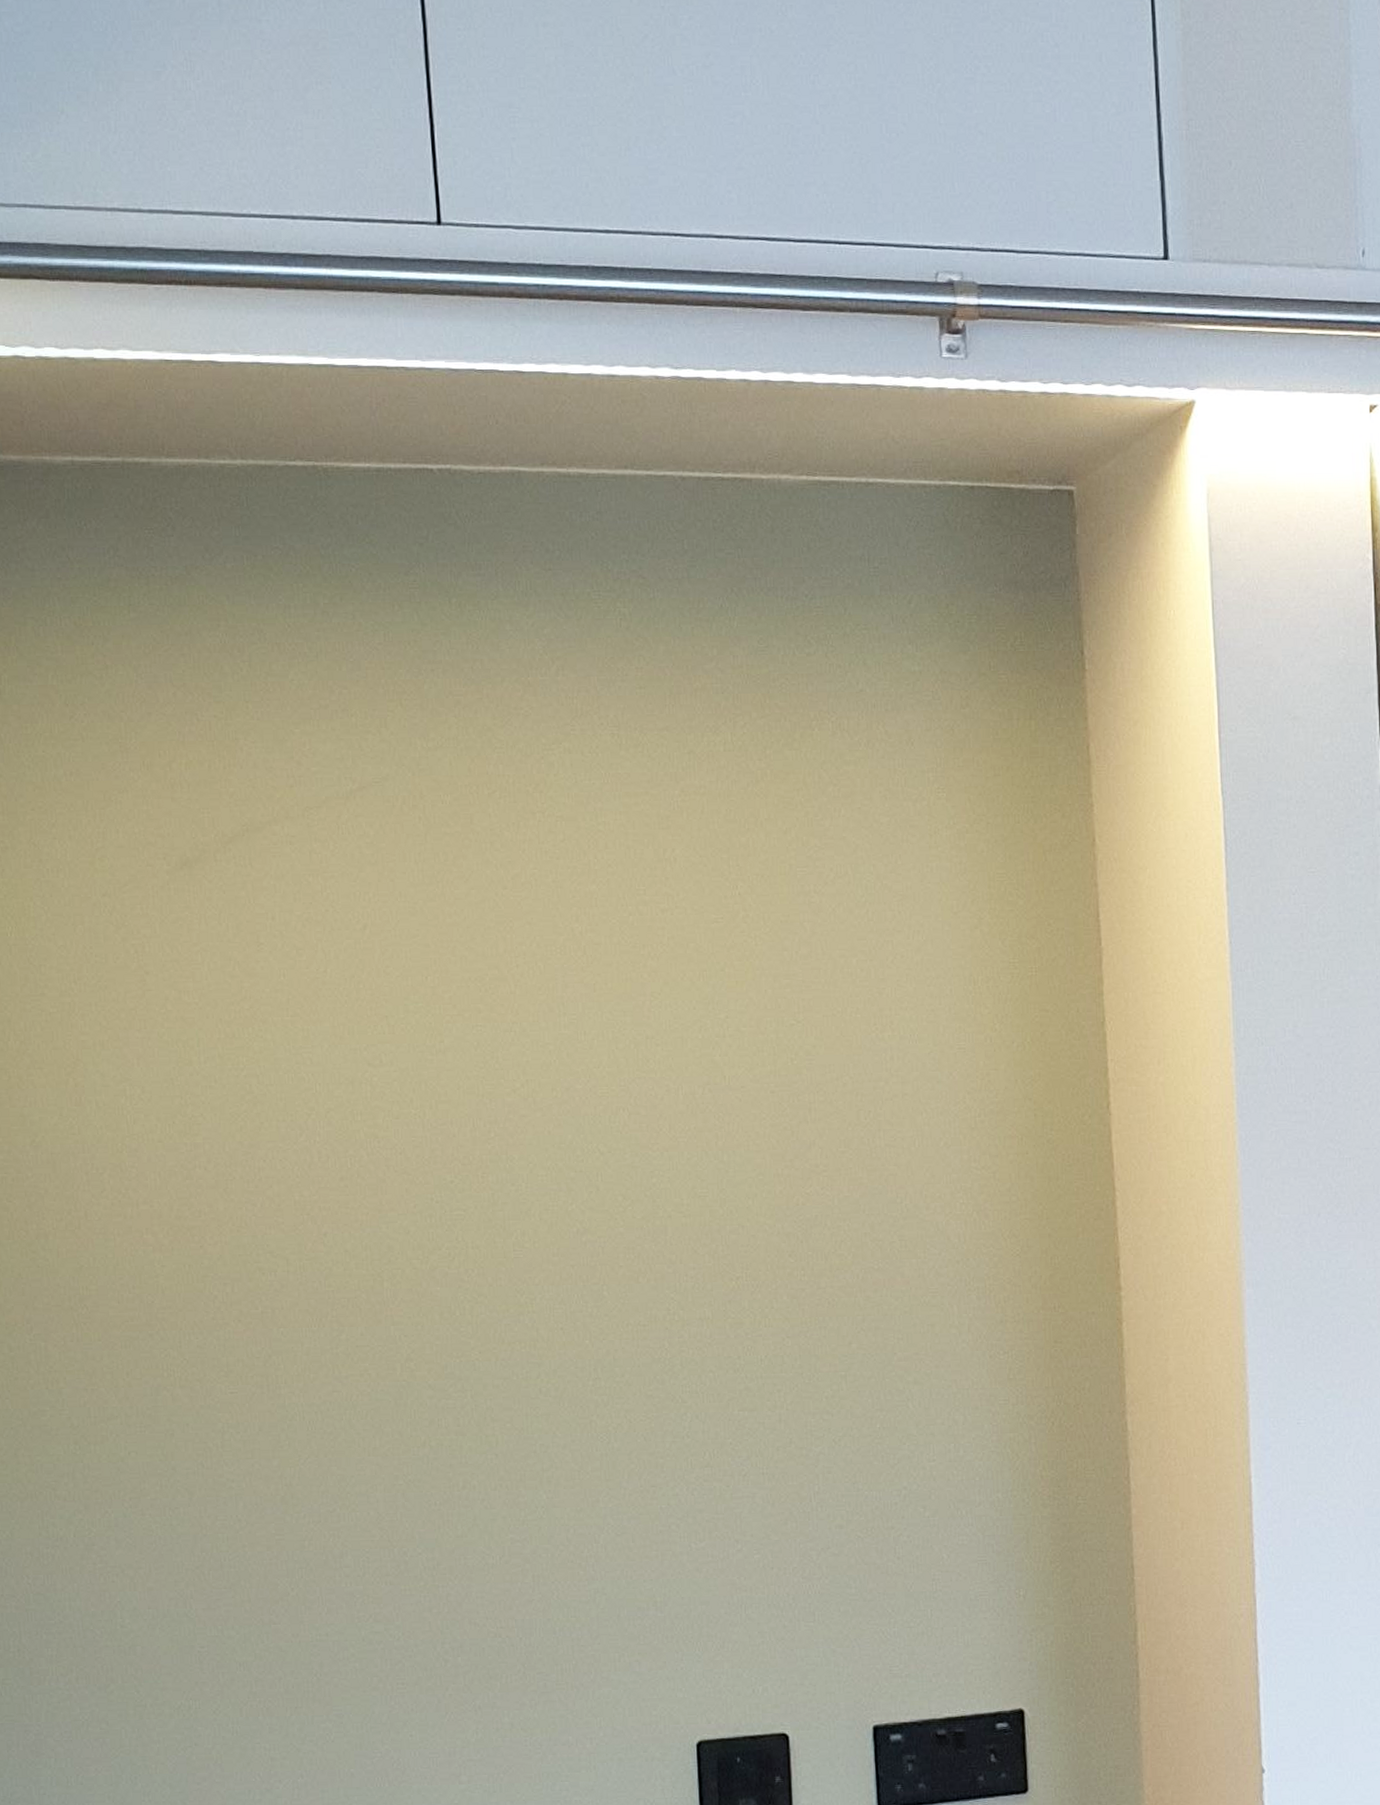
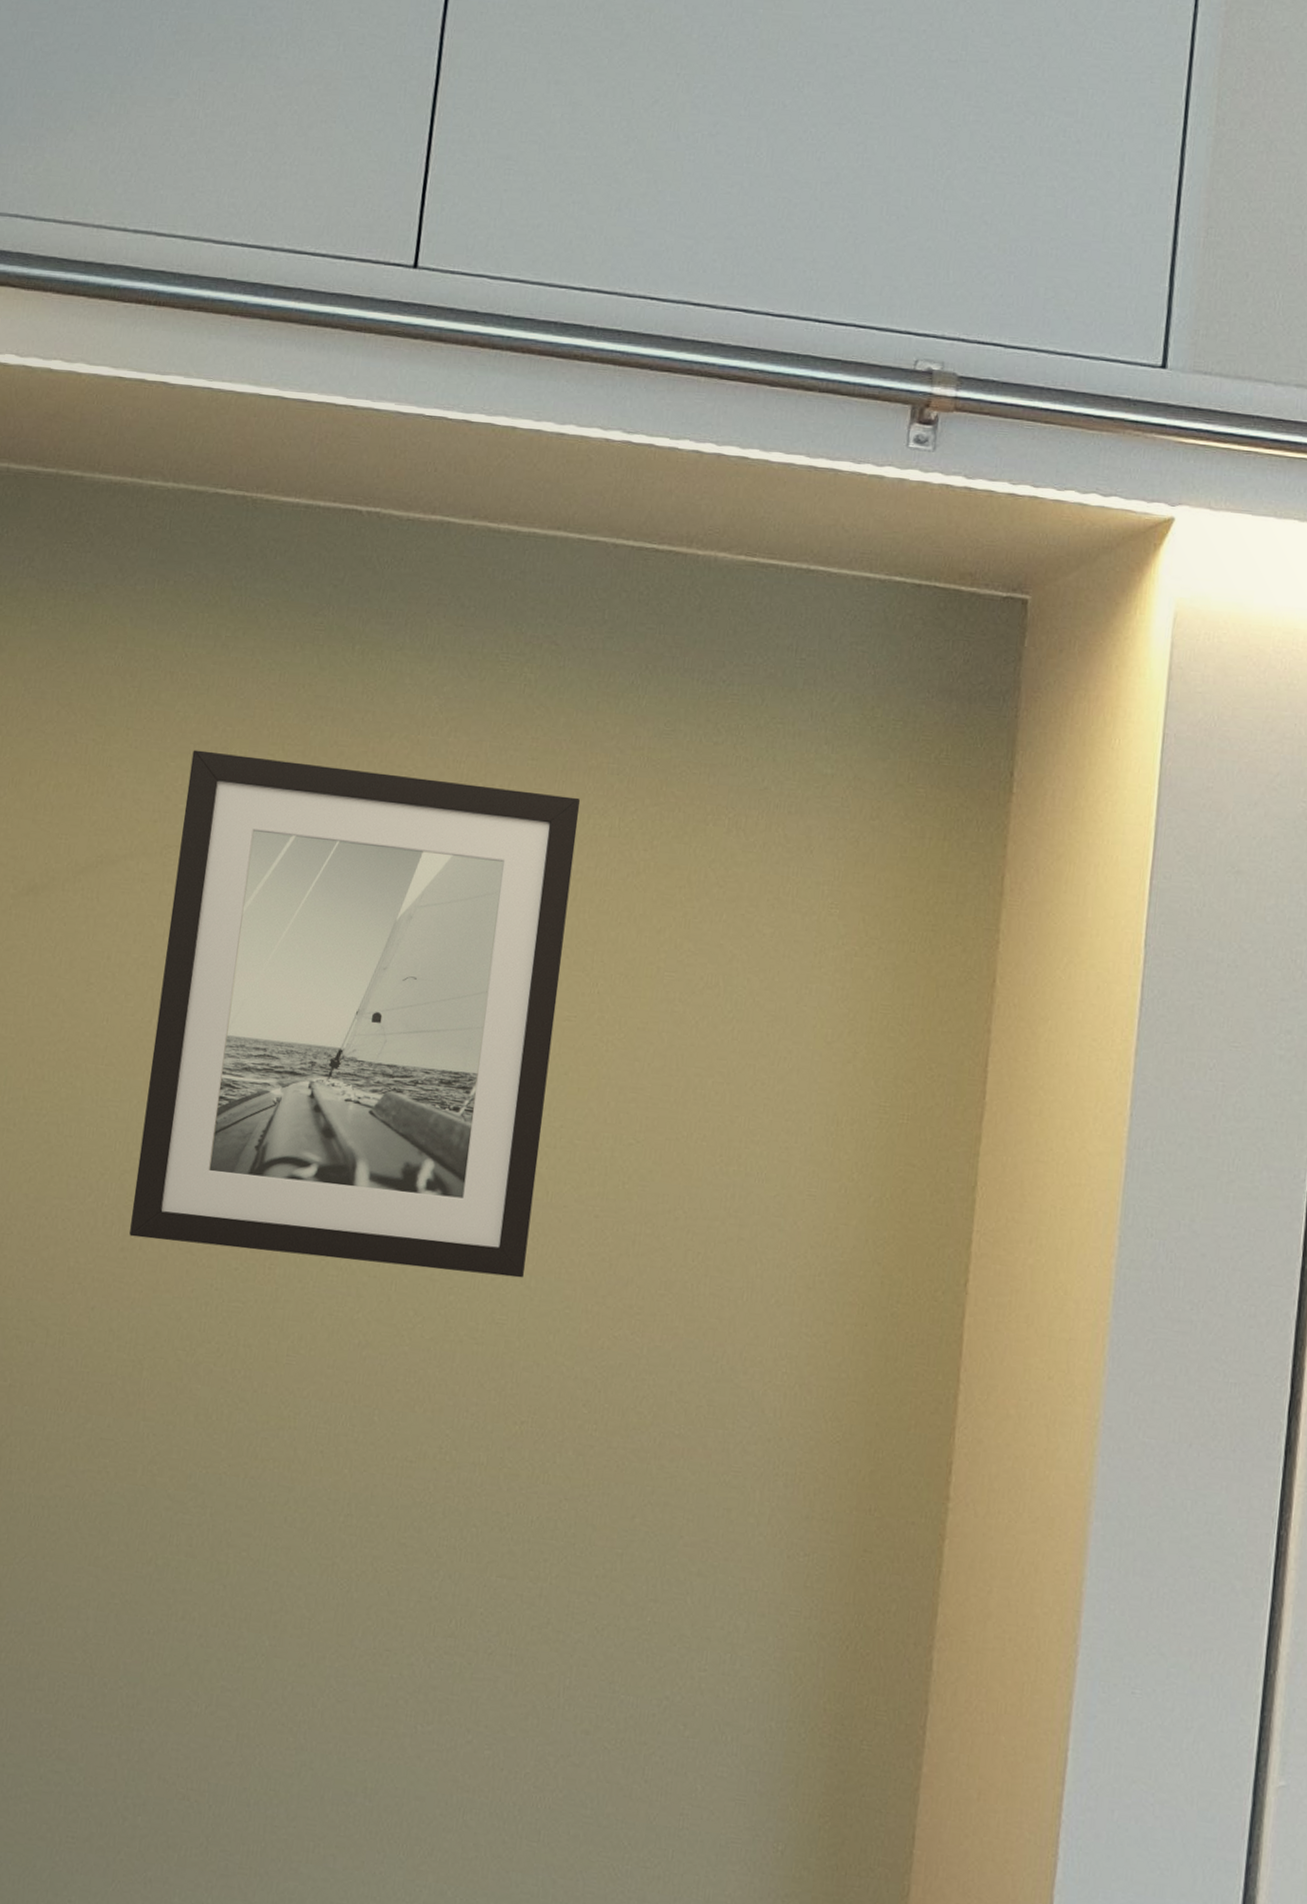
wall art: none [314,714,716,1166] -> present [129,750,580,1278]

